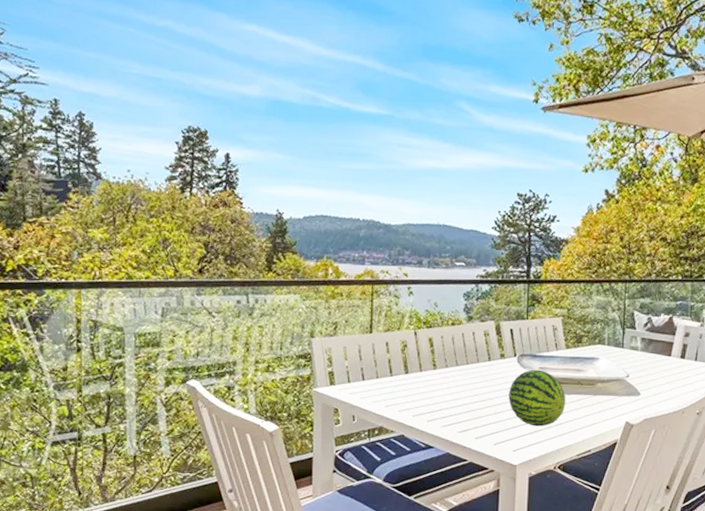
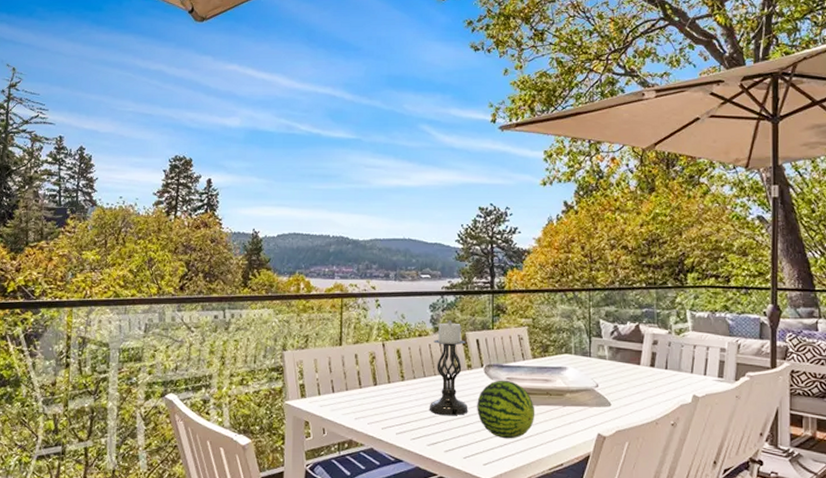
candle holder: none [460,309,500,403] -> present [429,320,469,415]

